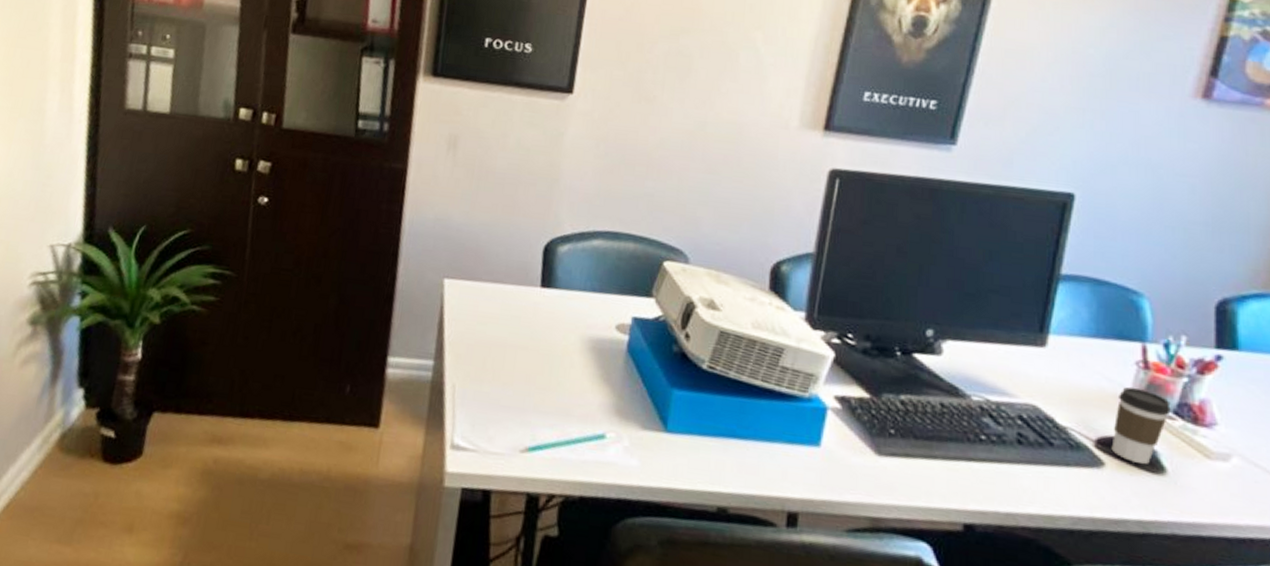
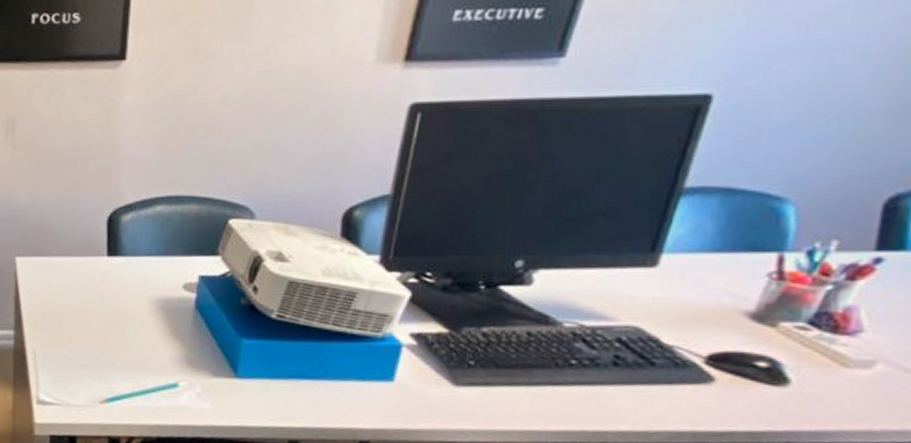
coffee cup: present [1111,386,1171,465] -> none [724,300,806,378]

